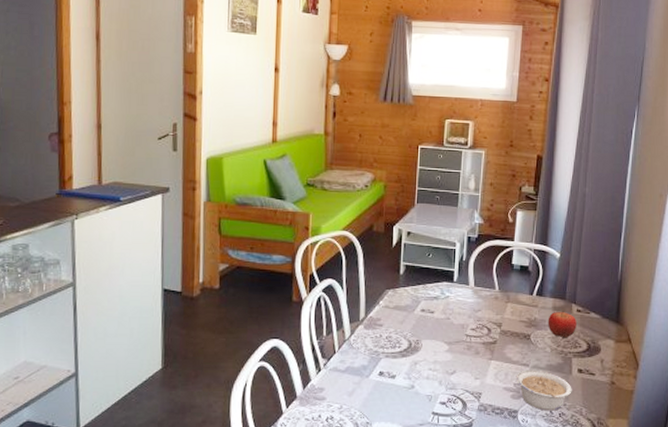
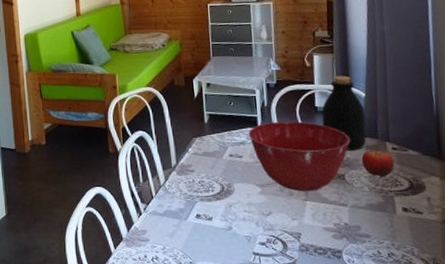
mixing bowl: none [443,277,540,351] -> present [248,121,350,192]
legume: present [515,370,572,411] -> none [335,209,399,251]
bottle: none [516,234,558,311] -> present [322,75,367,151]

